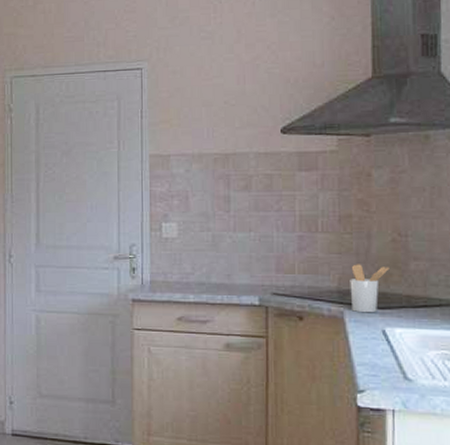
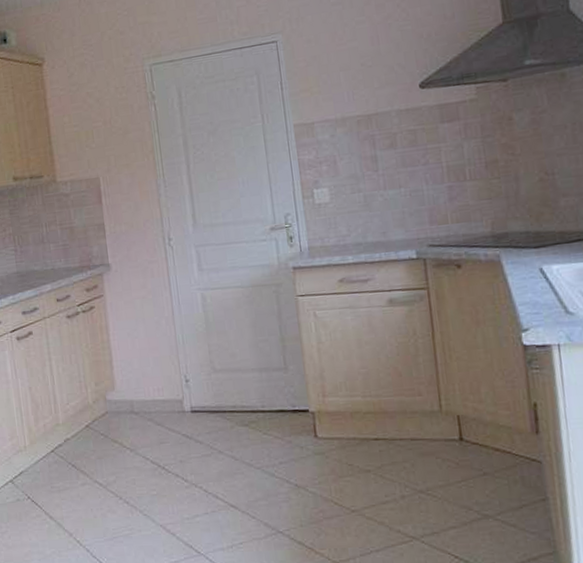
utensil holder: present [350,264,390,313] -> none [502,206,540,254]

